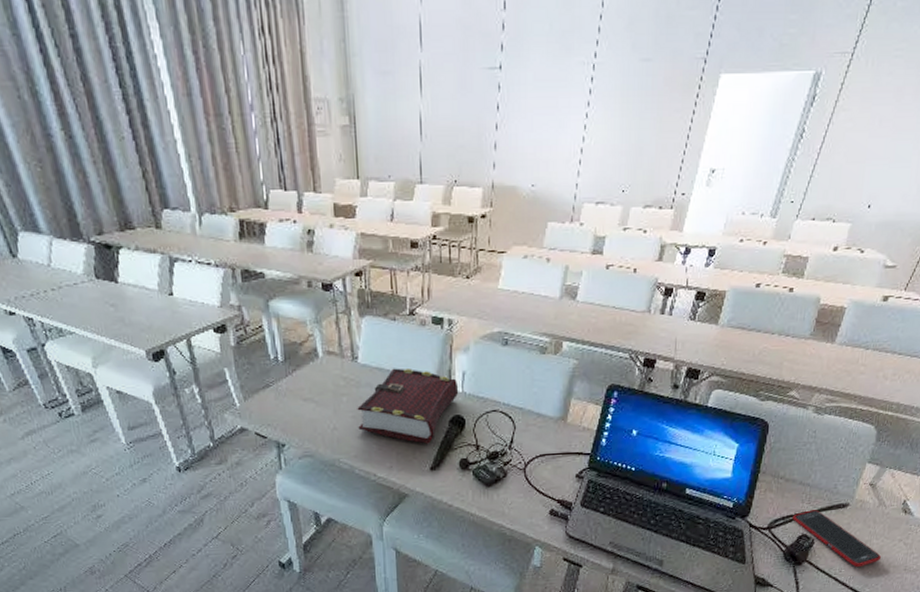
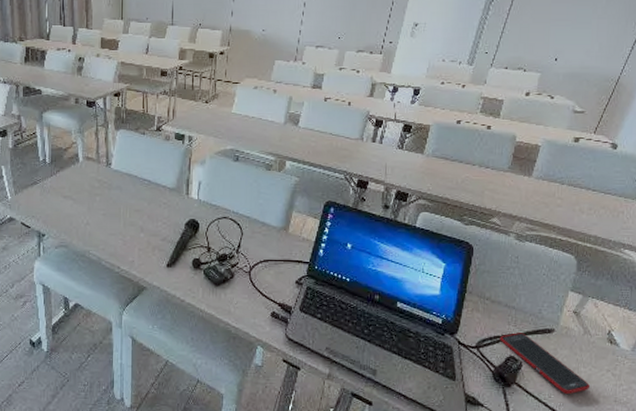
book: present [357,368,459,444] -> none [107,175,195,243]

